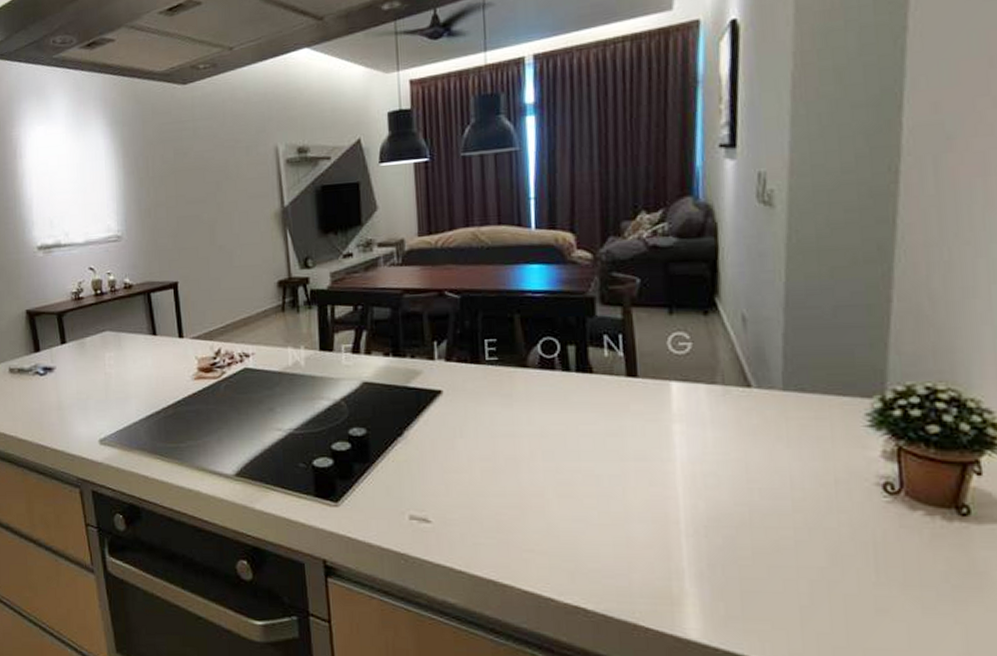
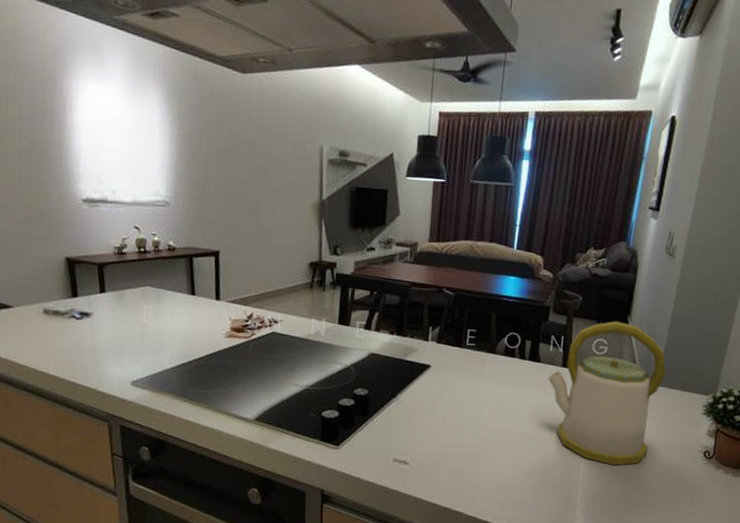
kettle: none [608,305,793,511] -> present [548,321,666,466]

